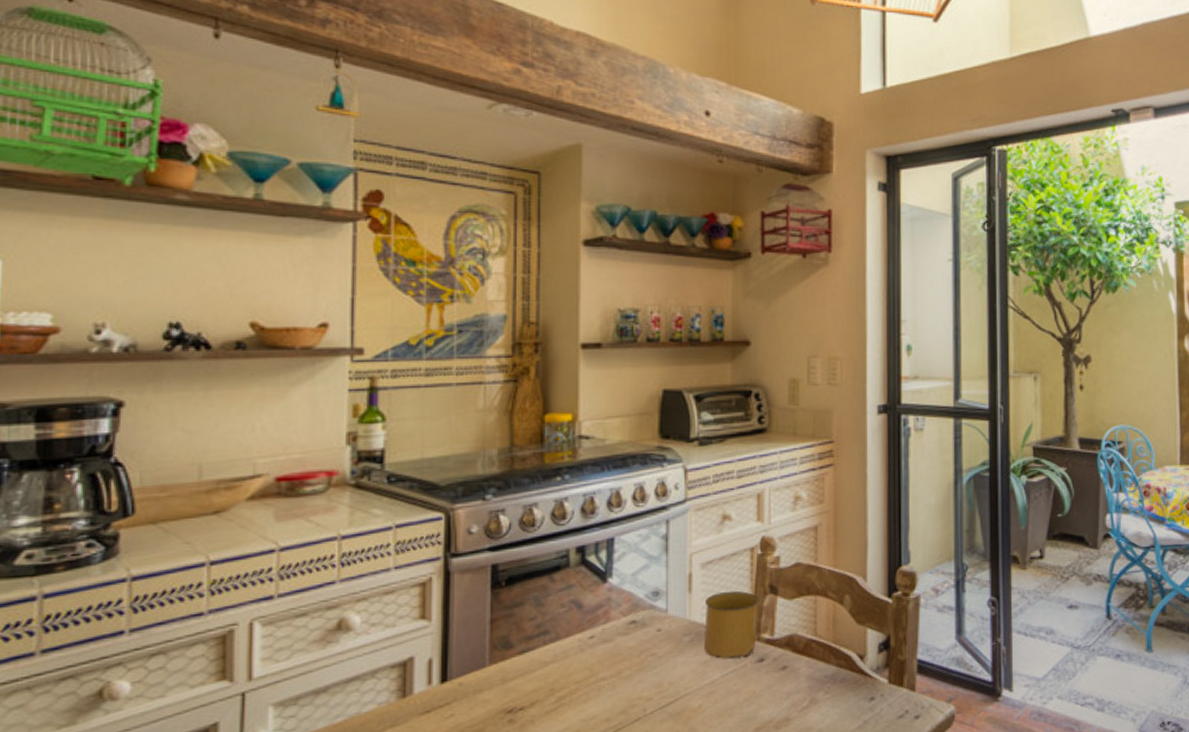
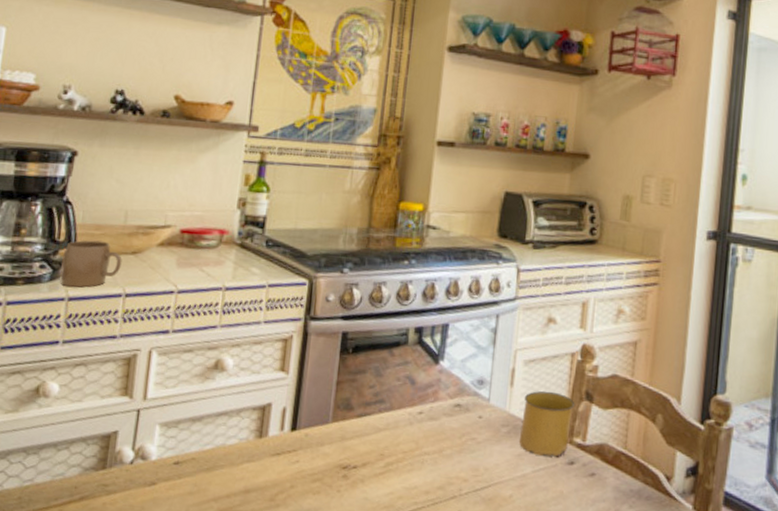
mug: none [117,504,201,564] -> present [60,240,122,288]

